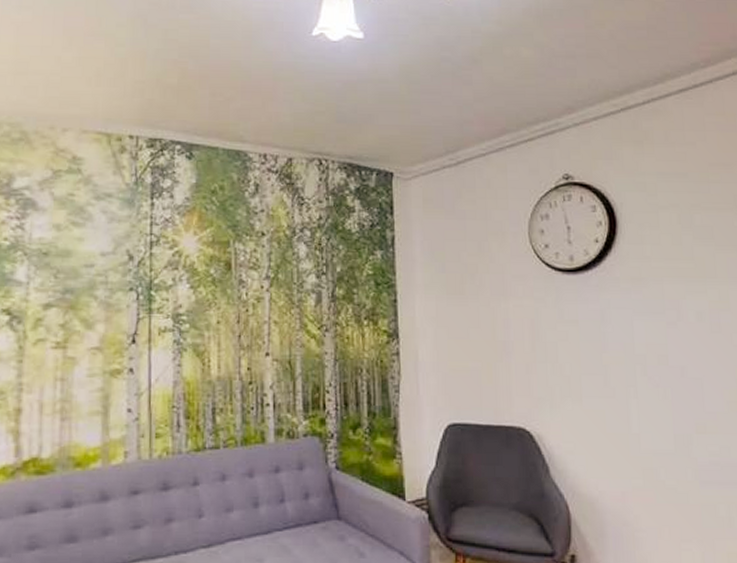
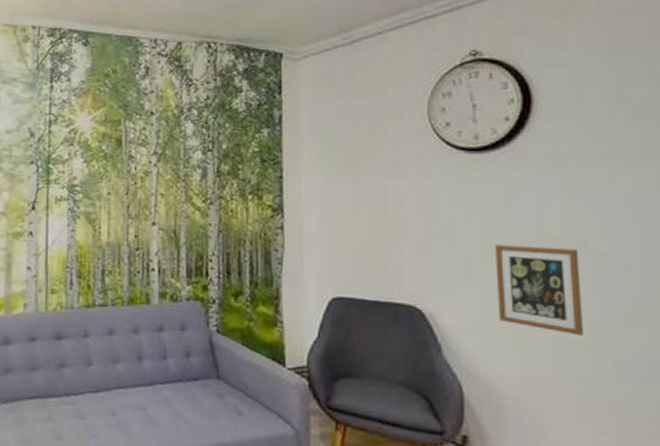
picture frame: none [592,363,669,448] -> present [495,244,584,337]

